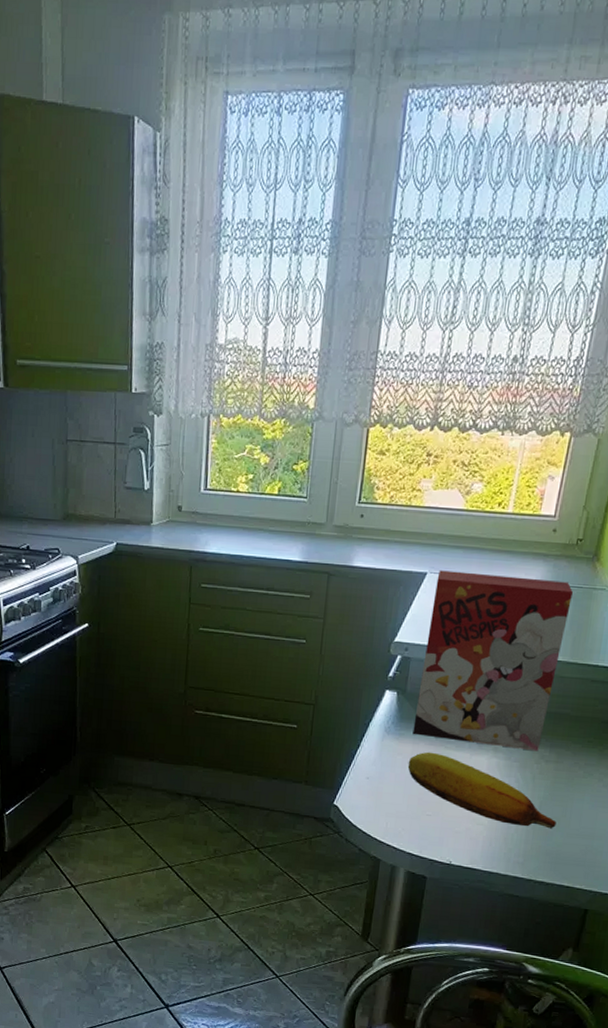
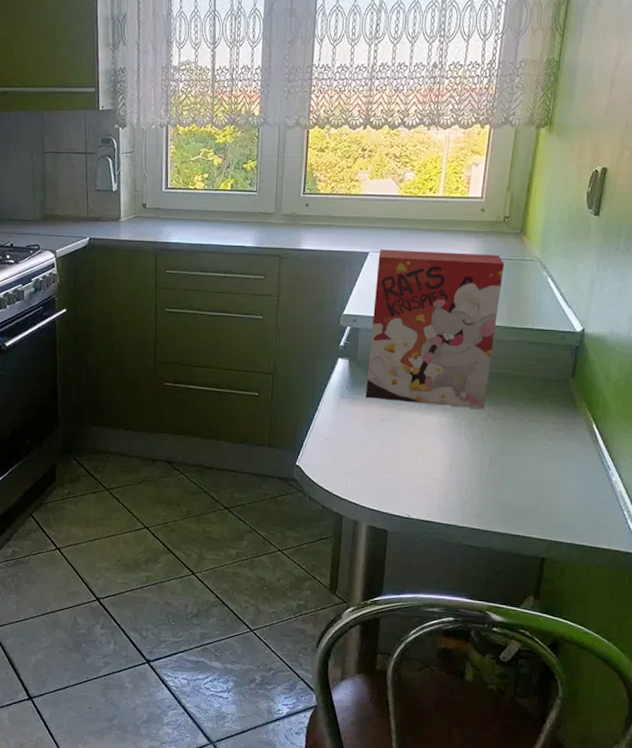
fruit: present [407,752,556,829] -> none [363,413,507,482]

